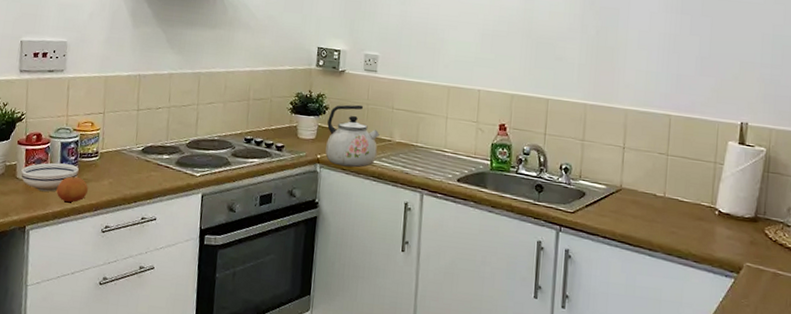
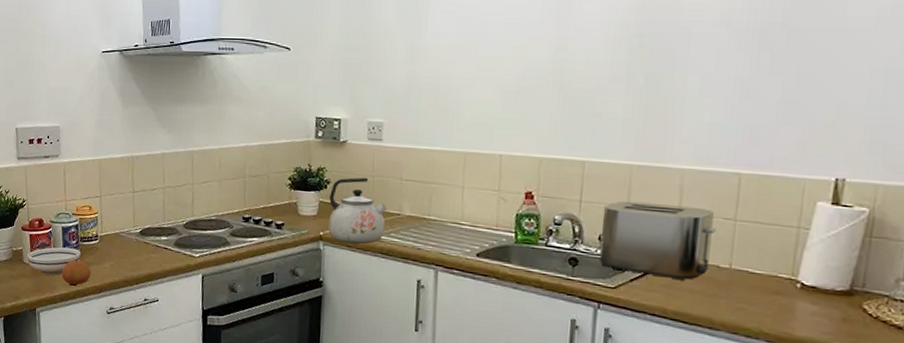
toaster: none [560,135,654,207] -> present [598,201,717,281]

